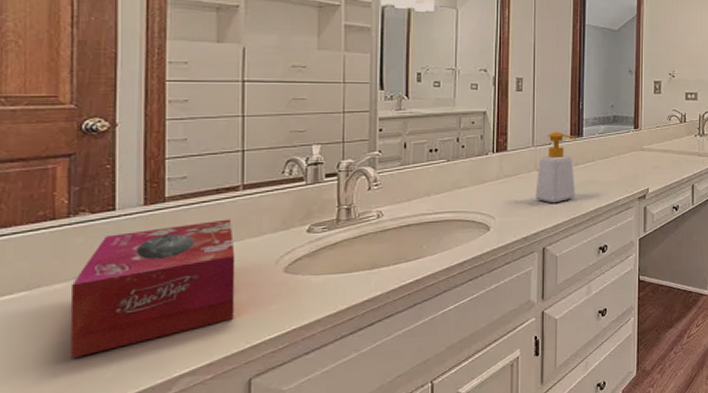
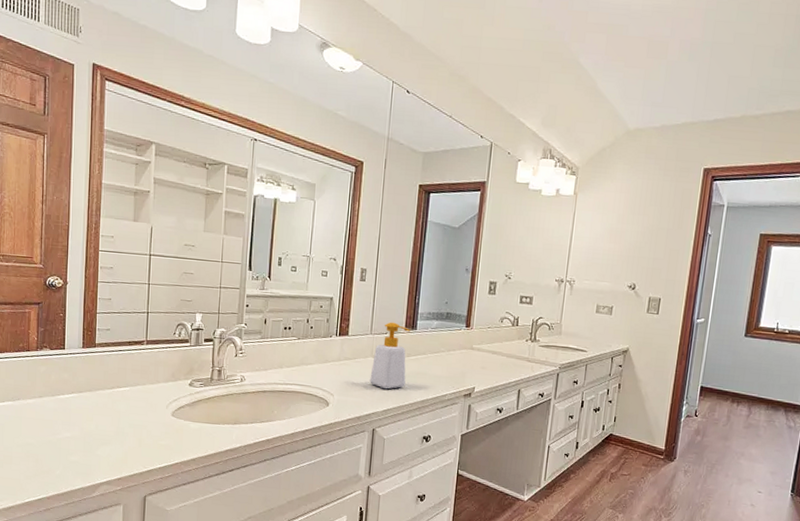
tissue box: present [70,219,235,359] -> none [35,366,139,456]

